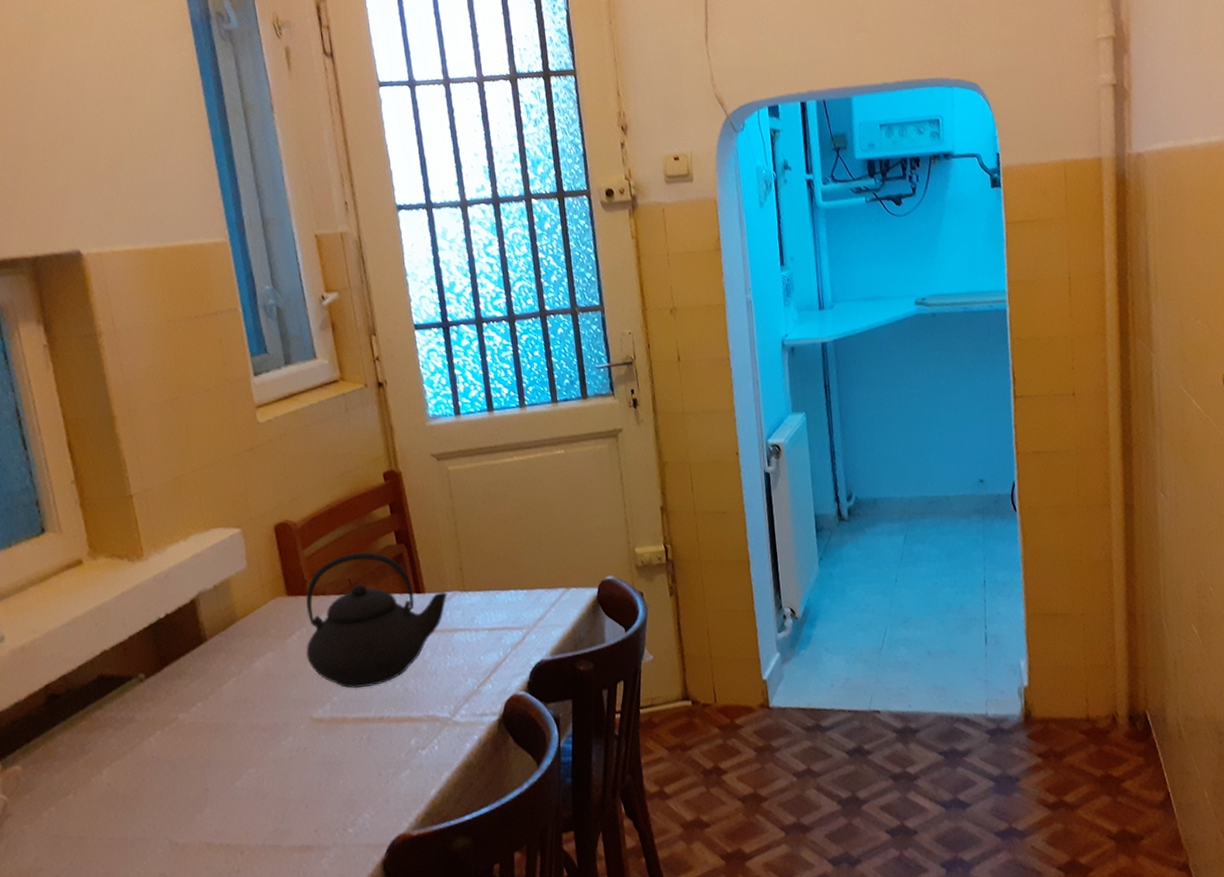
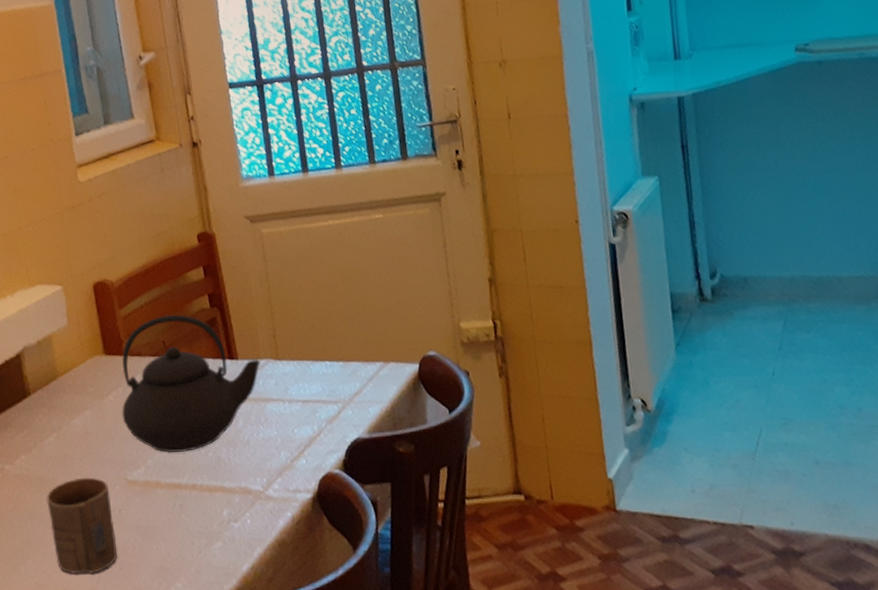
cup: none [225,718,303,817] -> present [46,477,118,574]

